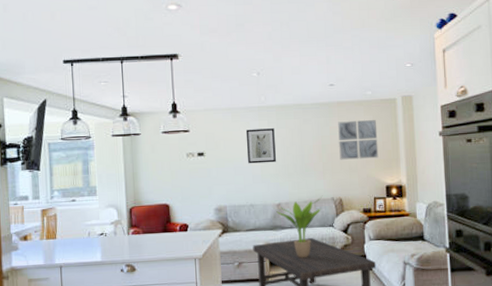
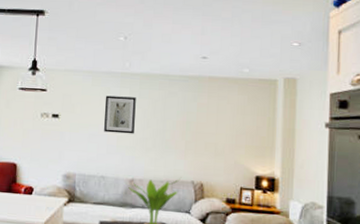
wall art: present [338,119,379,160] -> none [205,98,252,144]

